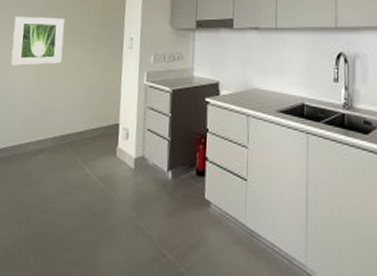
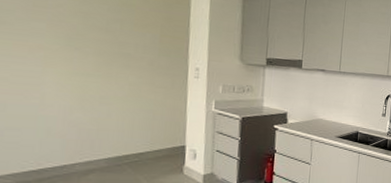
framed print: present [11,16,65,66] -> none [39,31,114,87]

